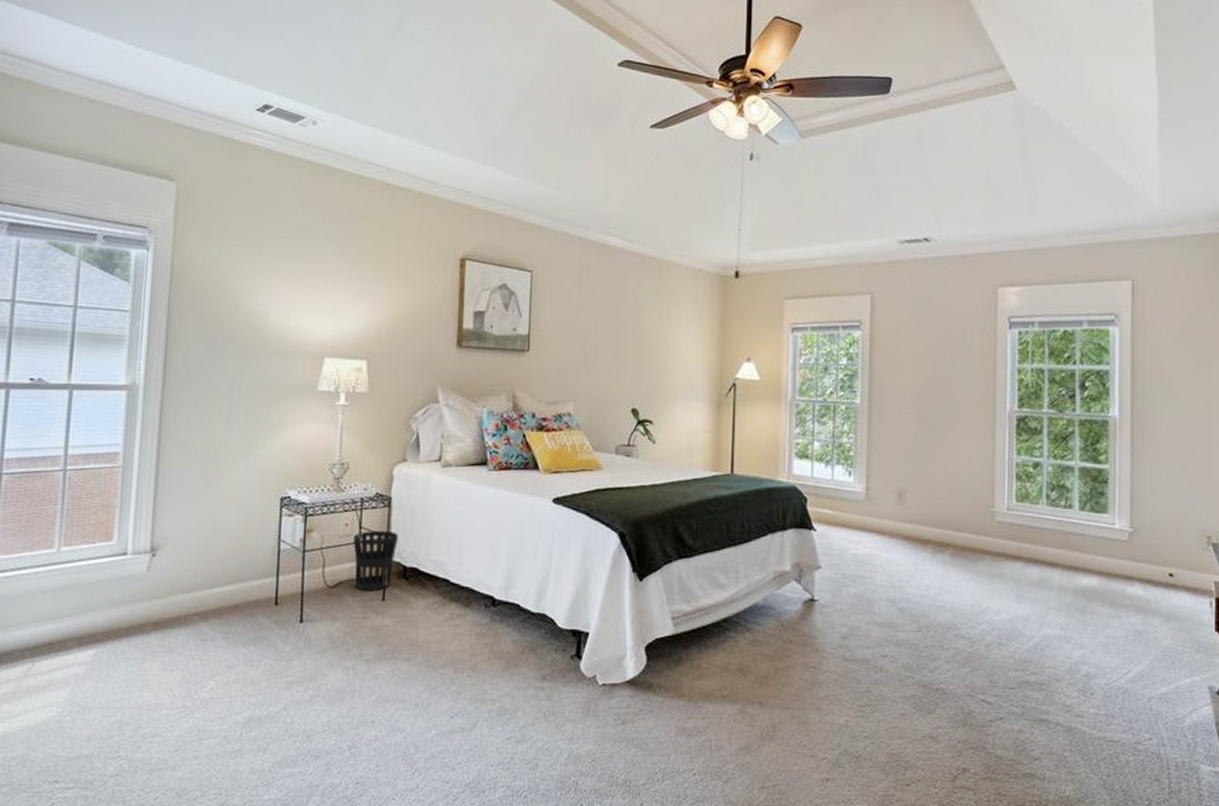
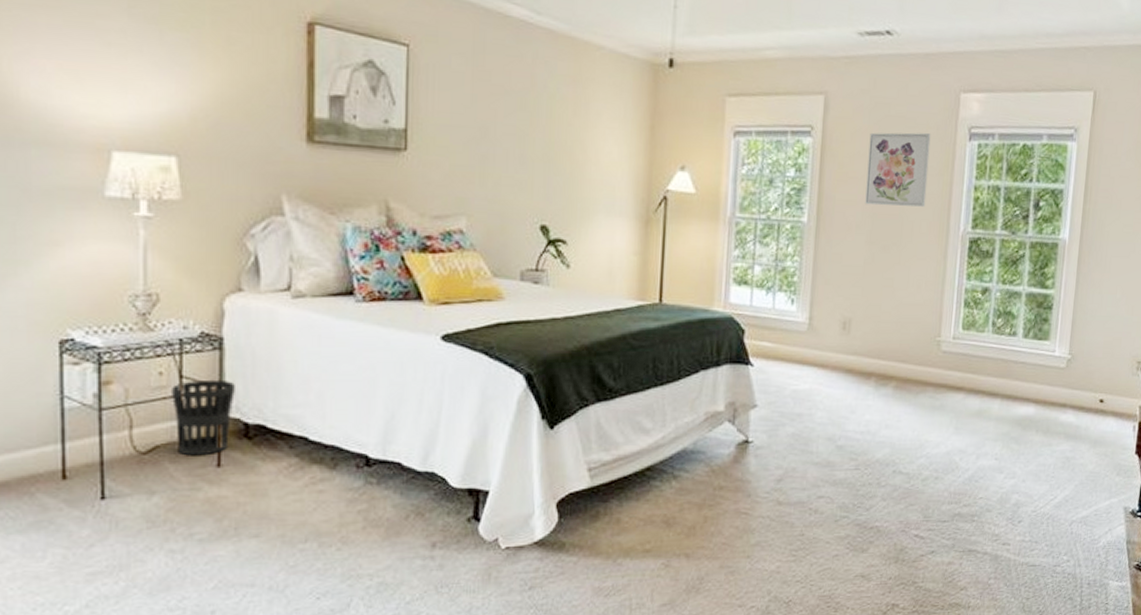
wall art: none [913,323,972,389] -> present [865,132,931,207]

